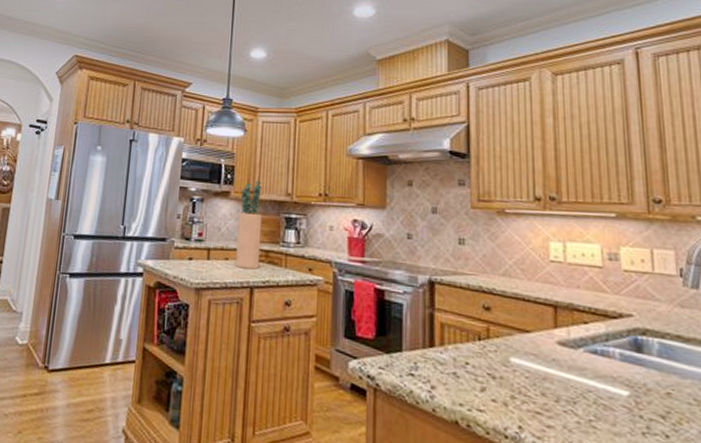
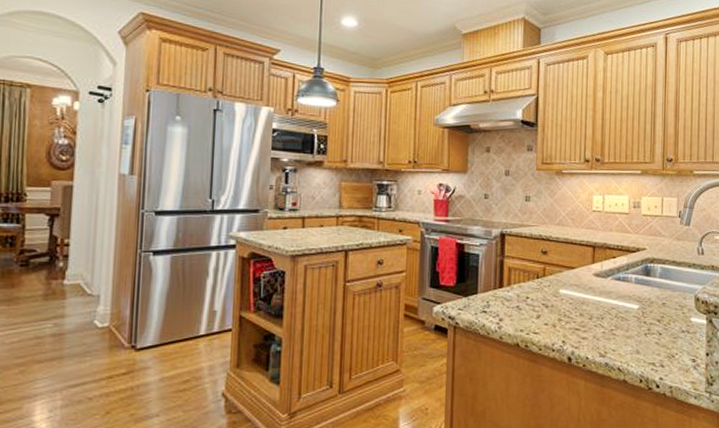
vase: present [235,177,262,270] -> none [330,146,356,234]

